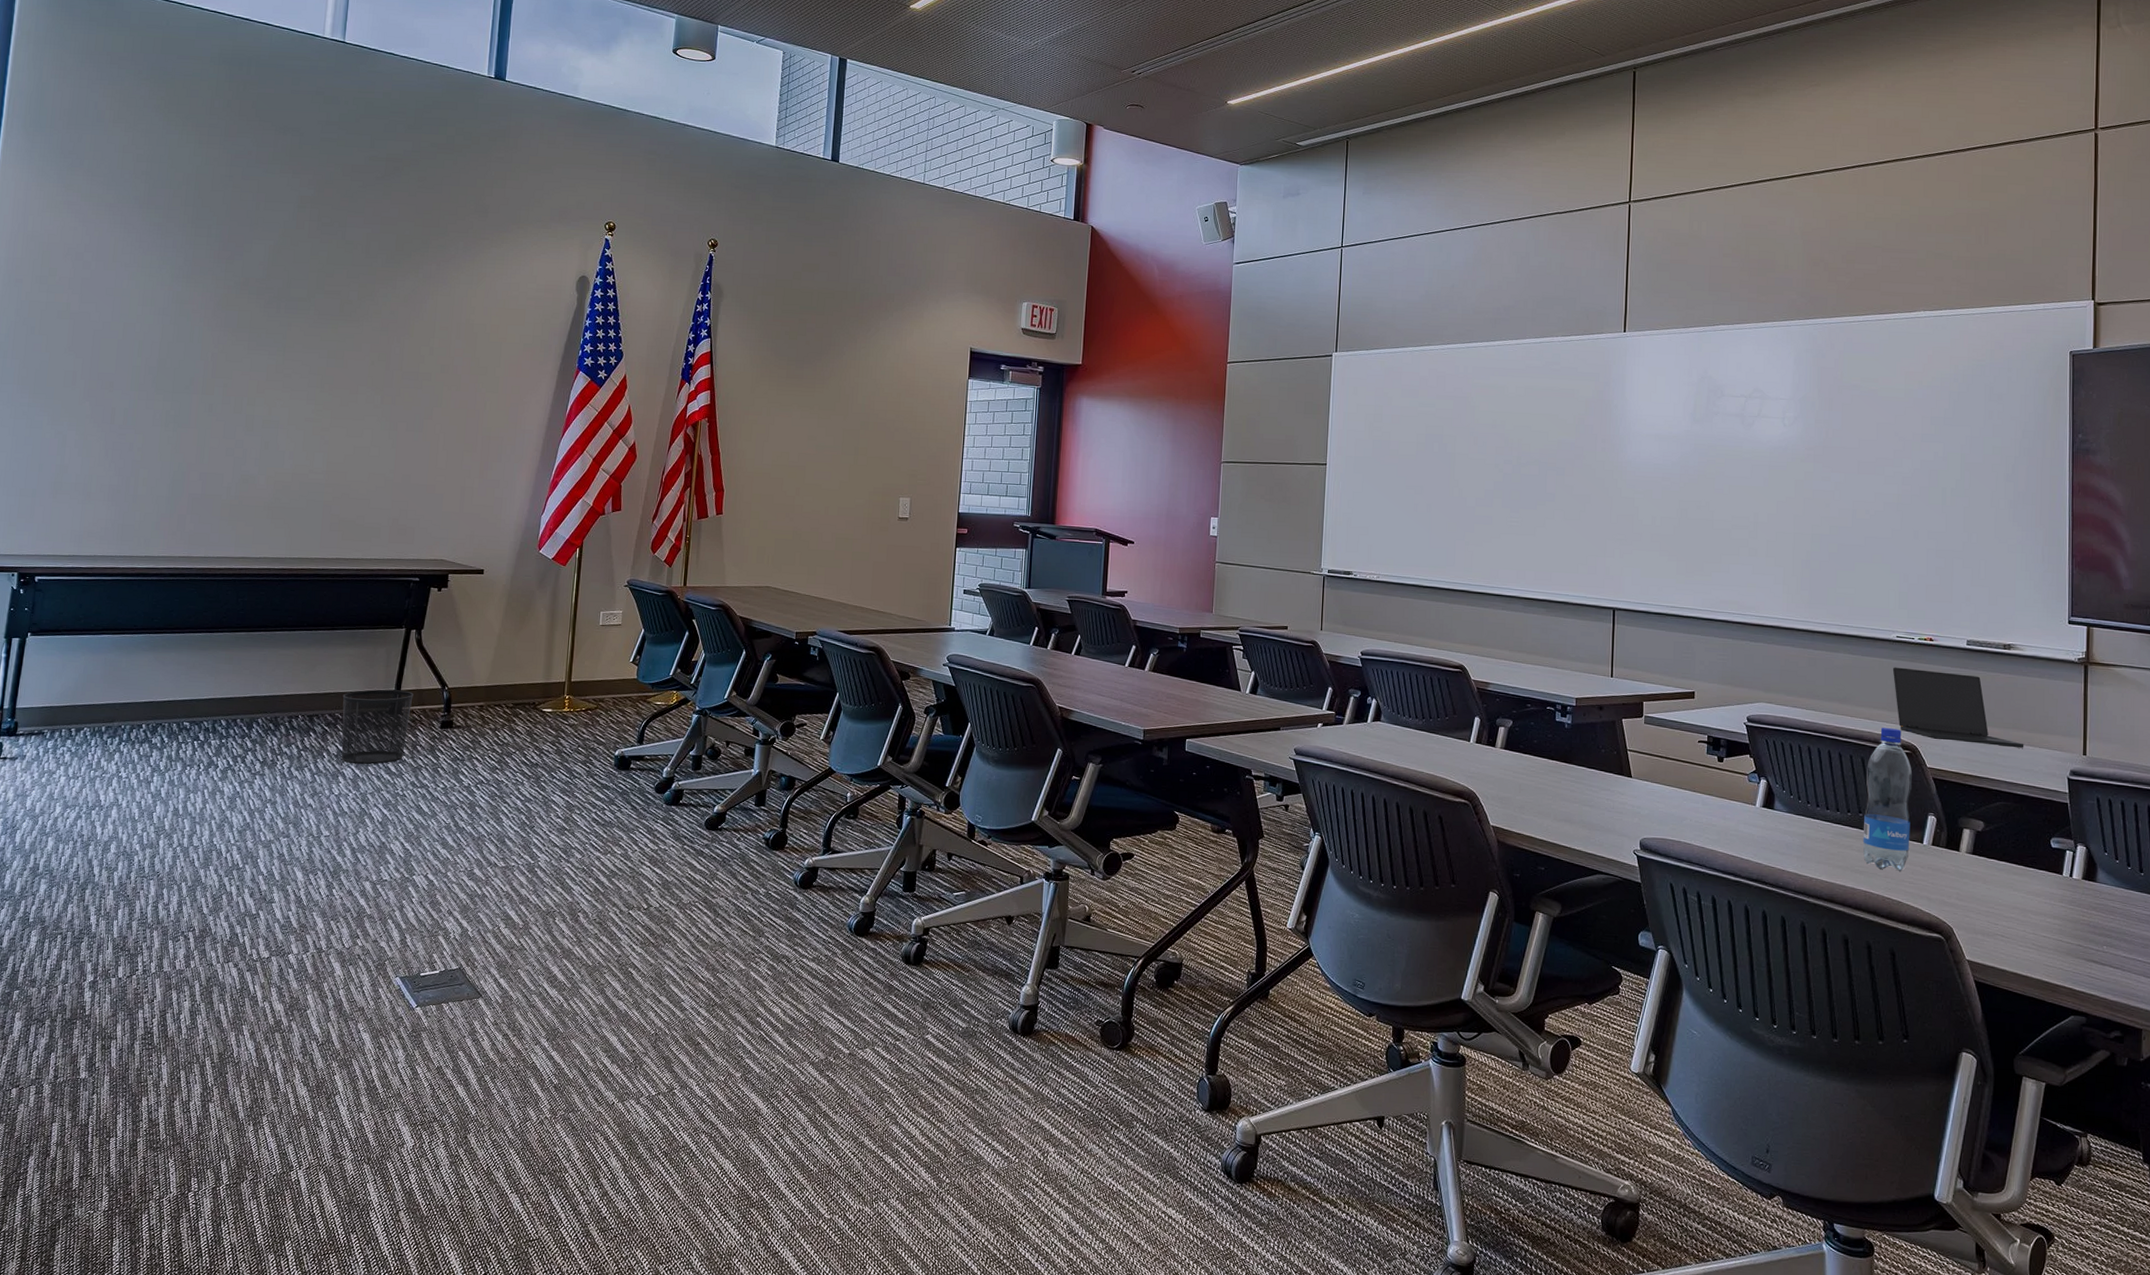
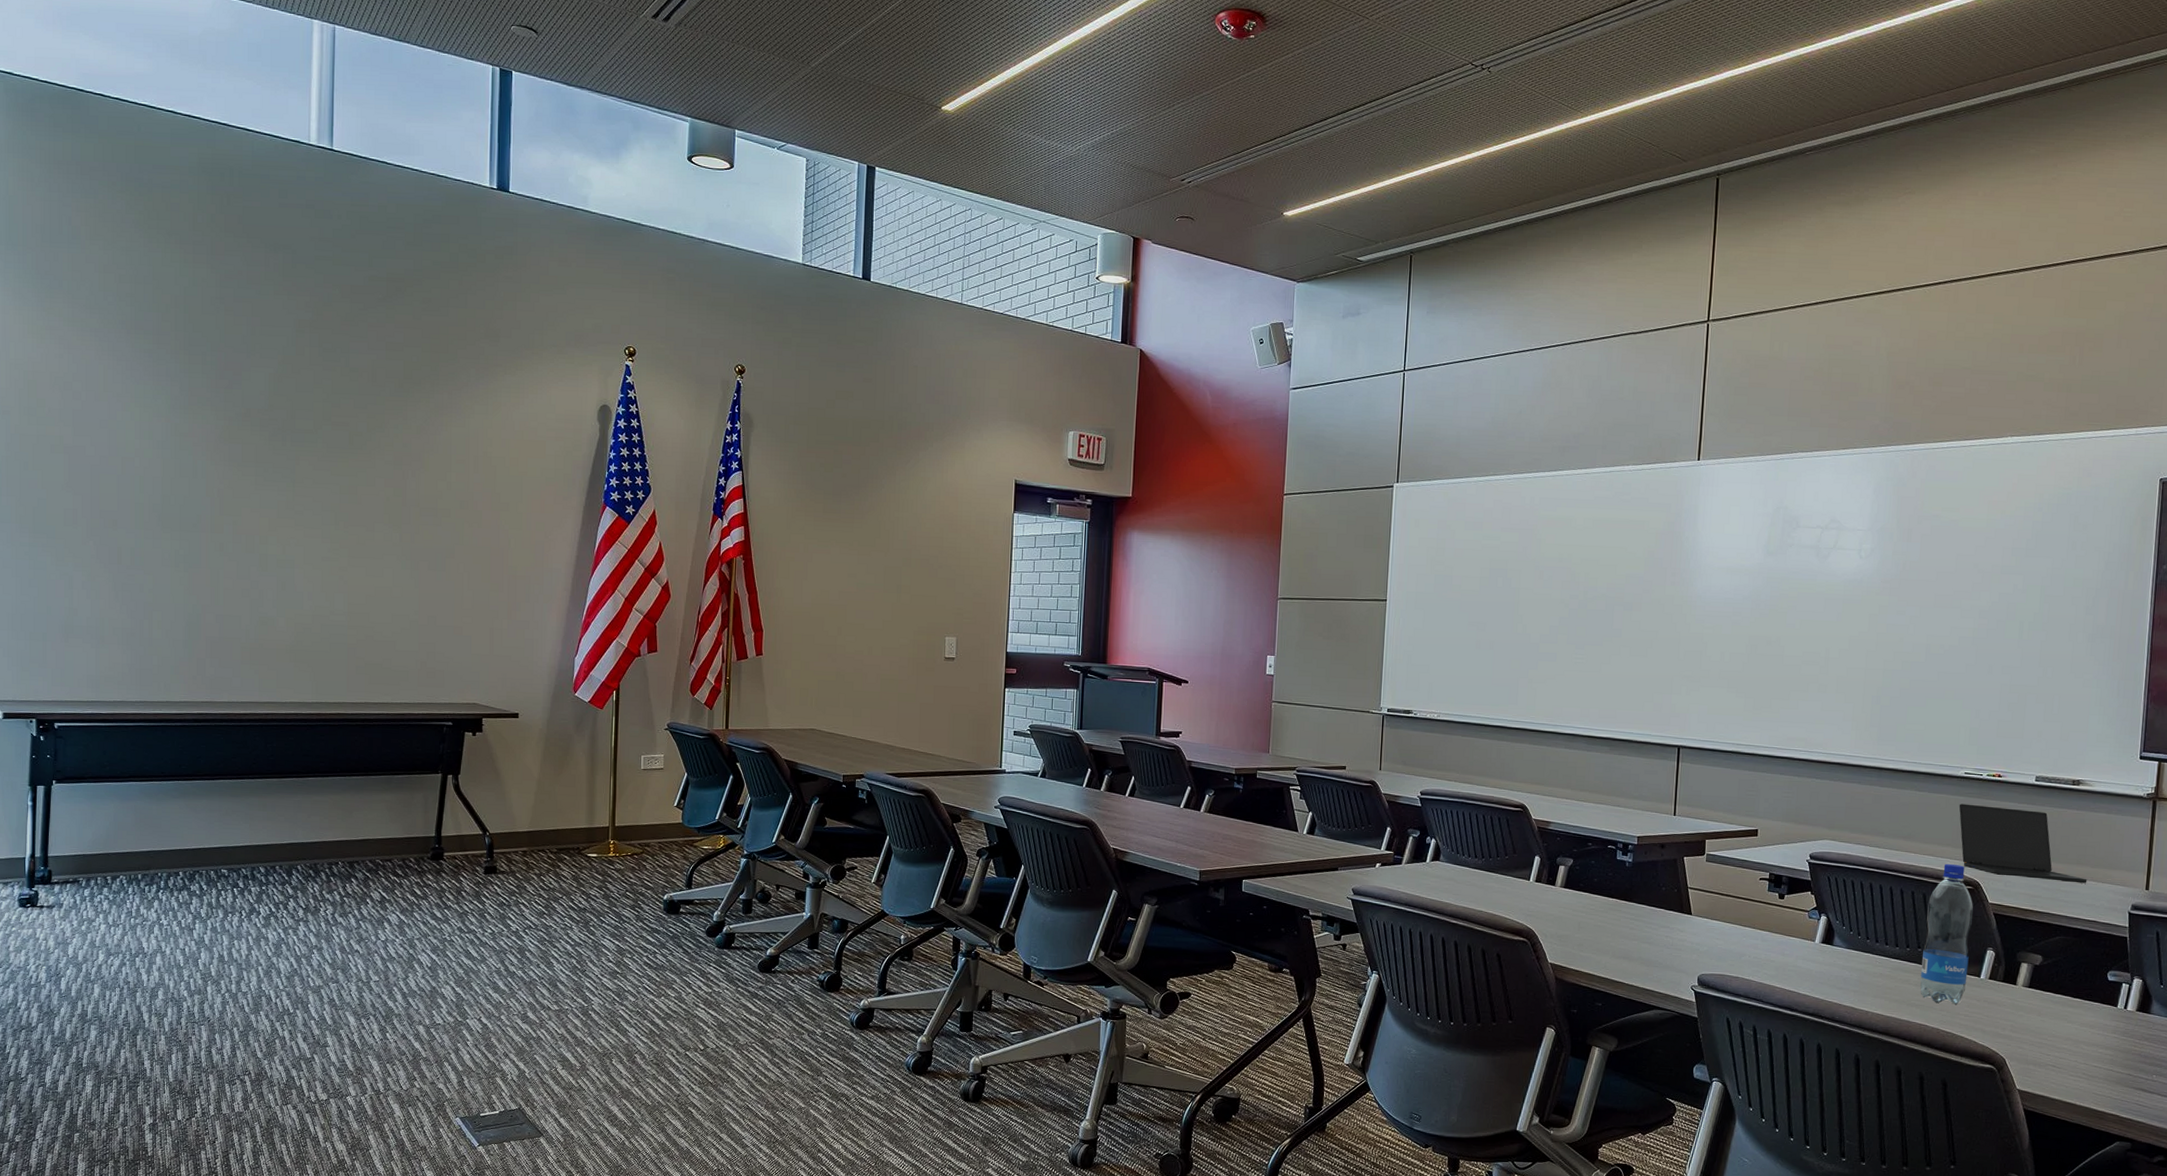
waste bin: present [341,689,414,765] -> none [382,835,454,911]

